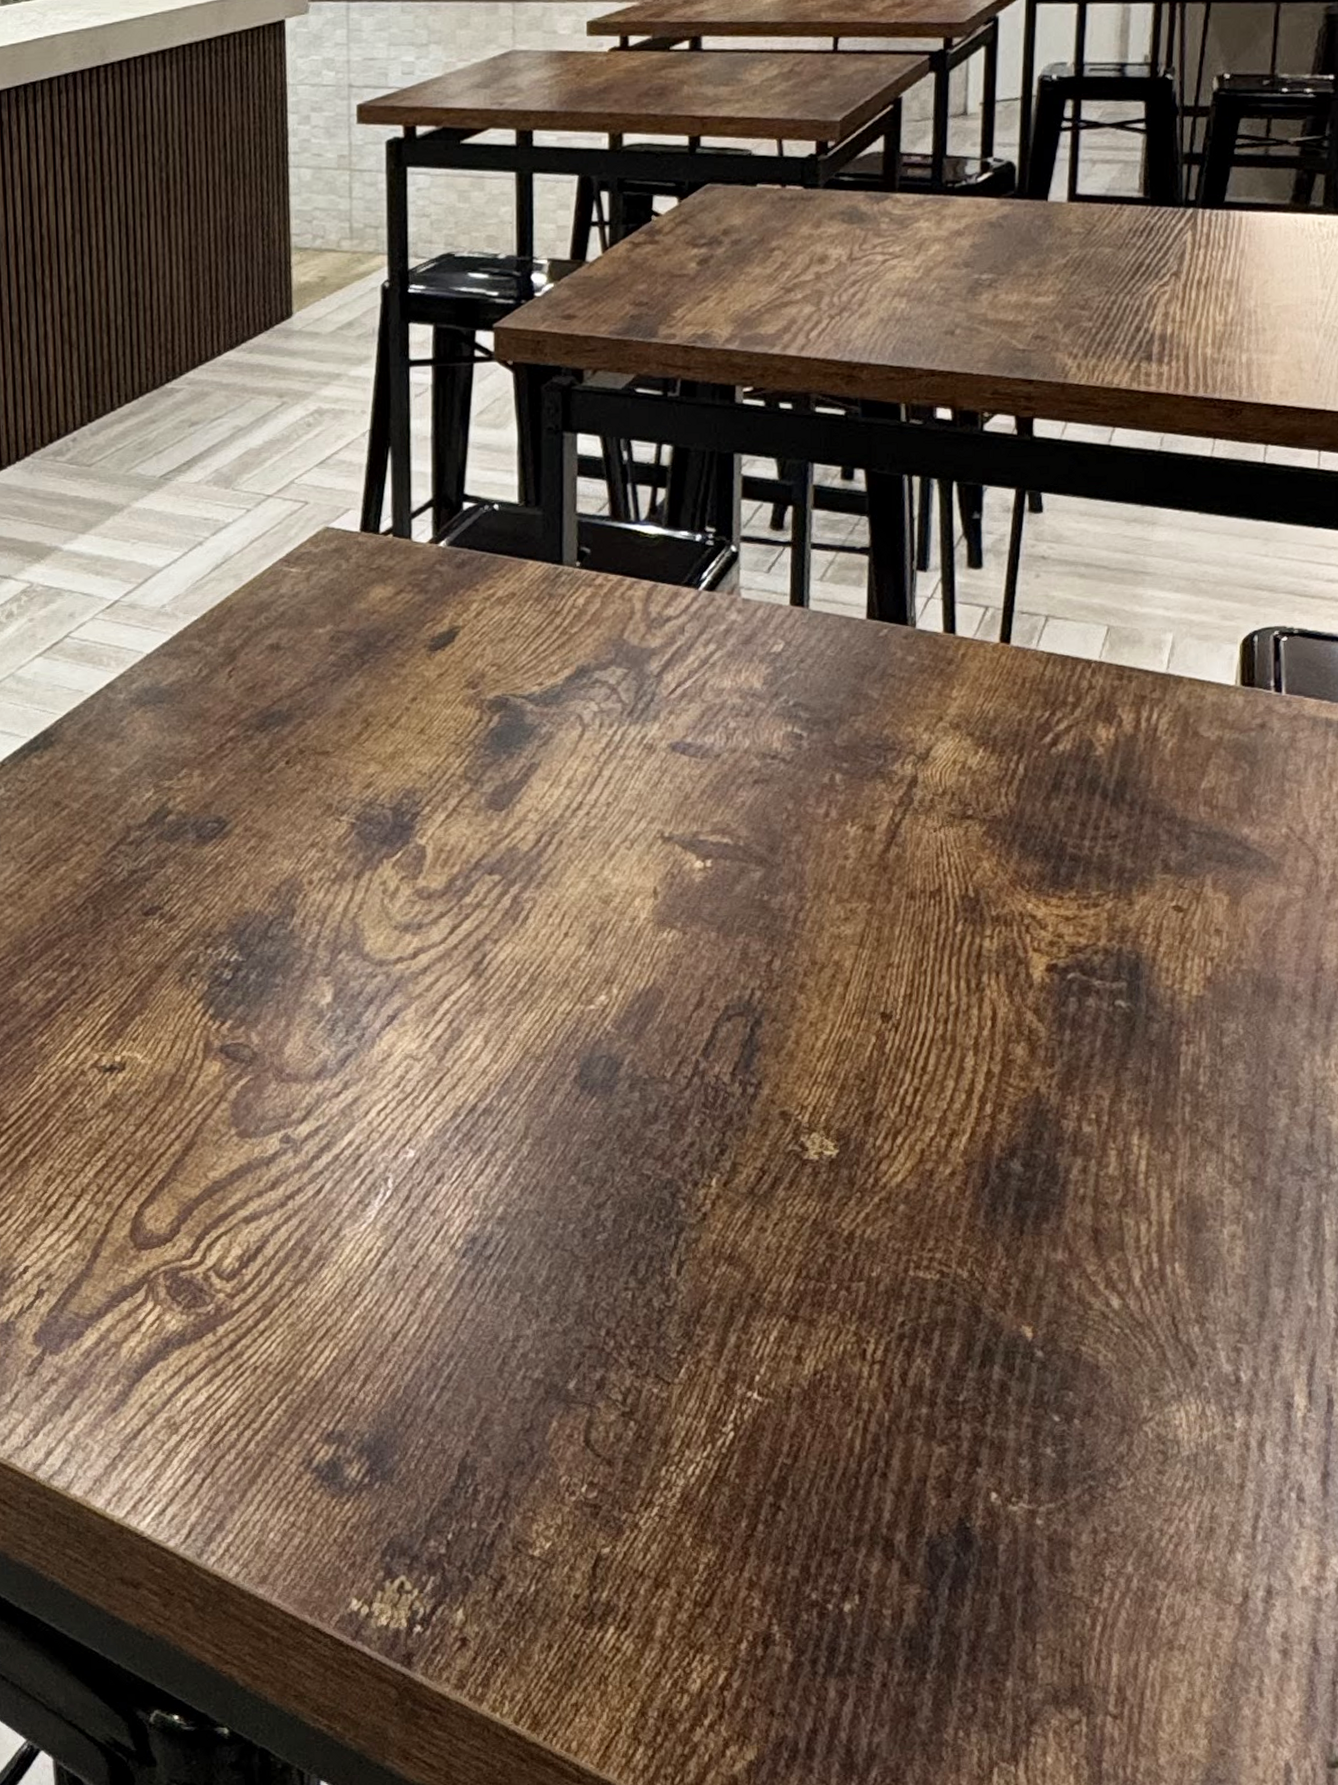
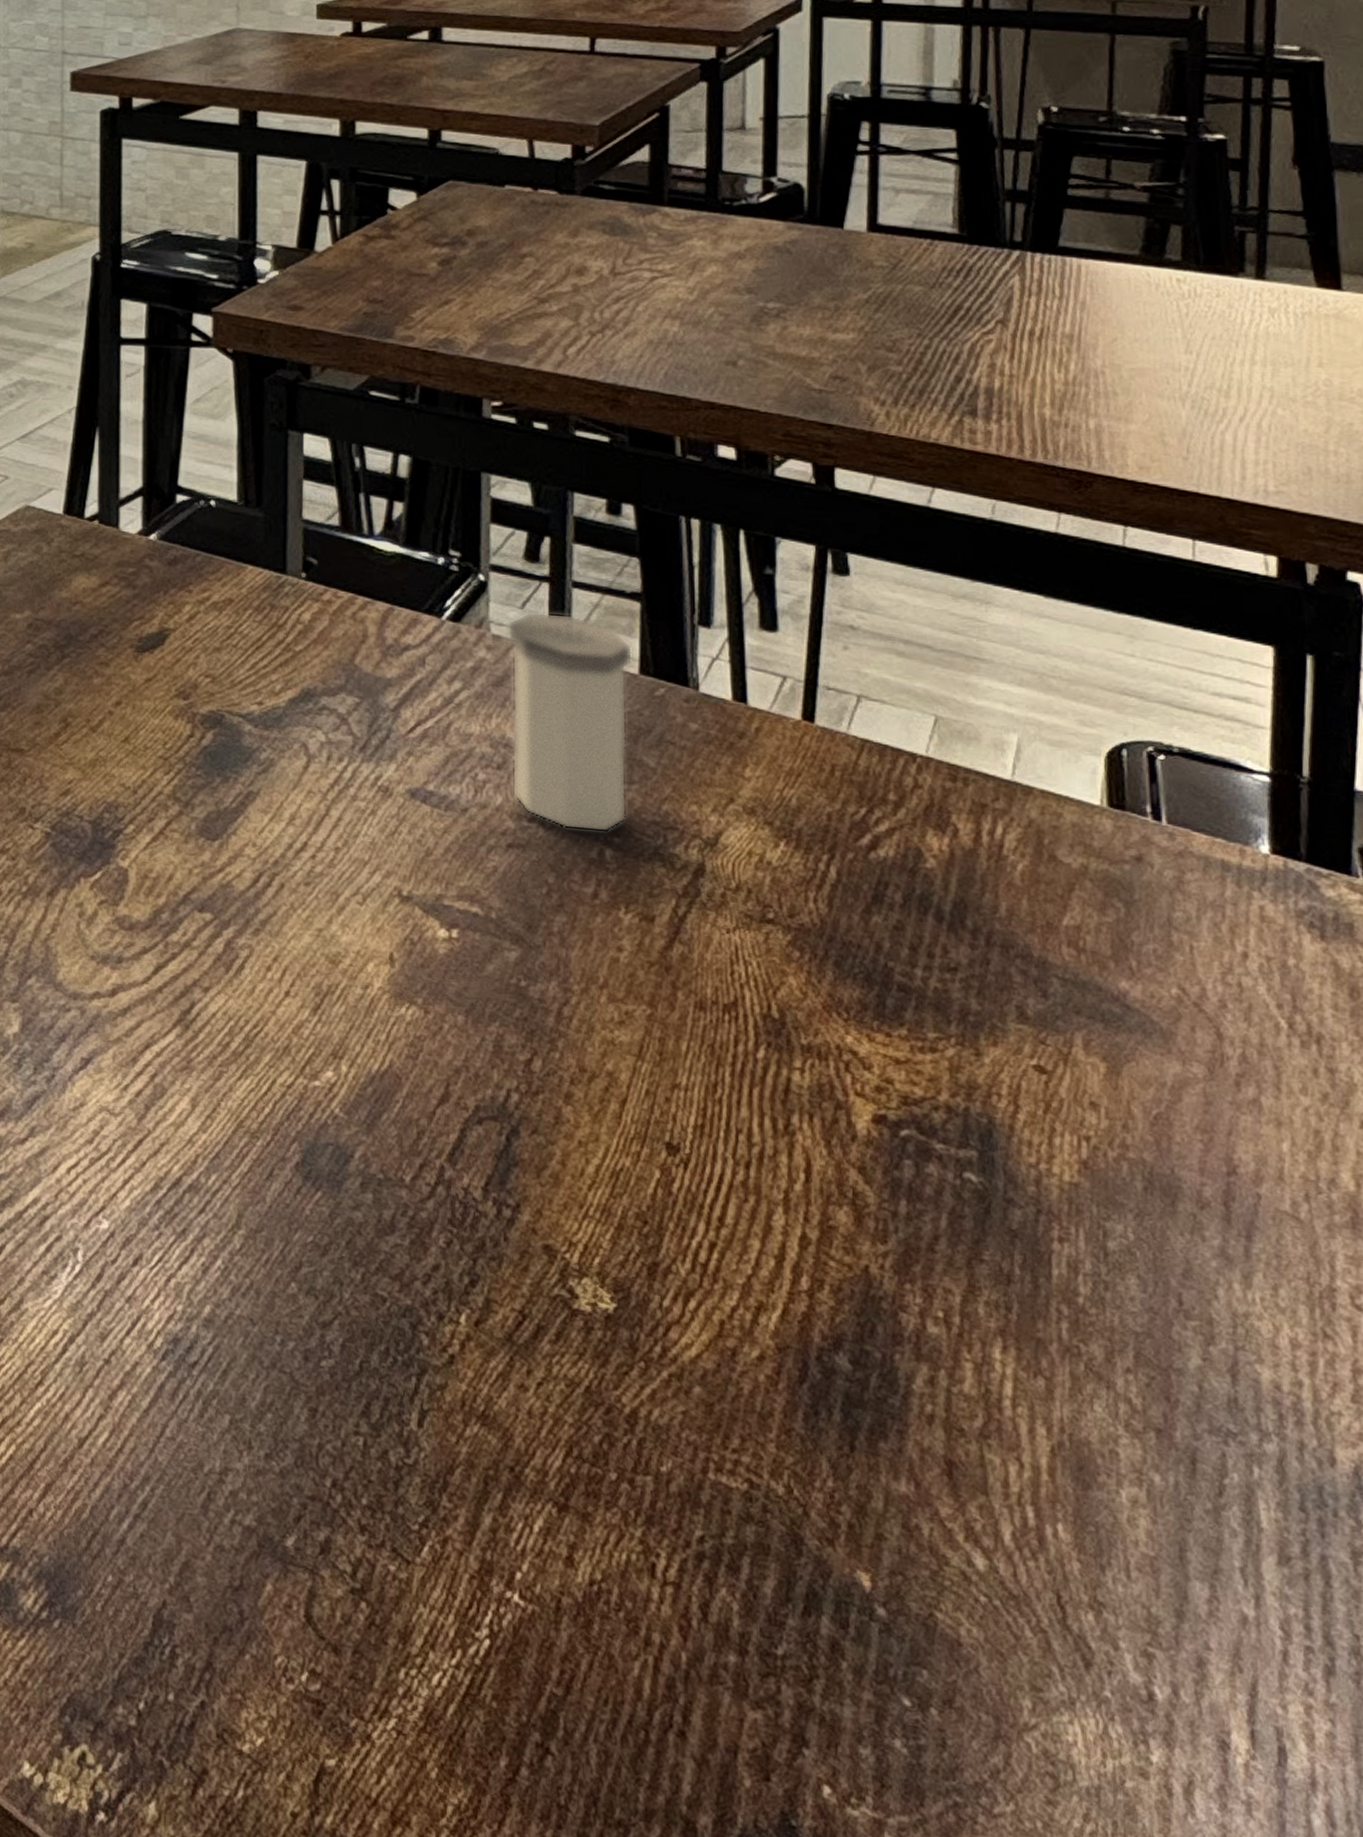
salt shaker: none [755,573,862,761] -> present [507,611,633,833]

